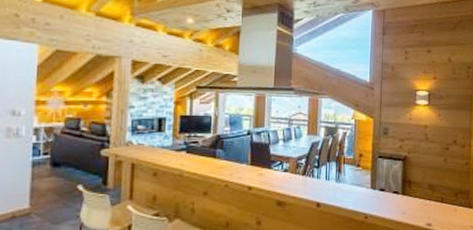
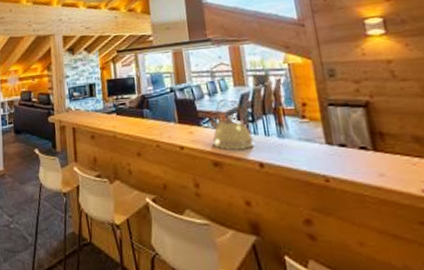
kettle: none [279,145,317,193] -> present [208,98,256,151]

